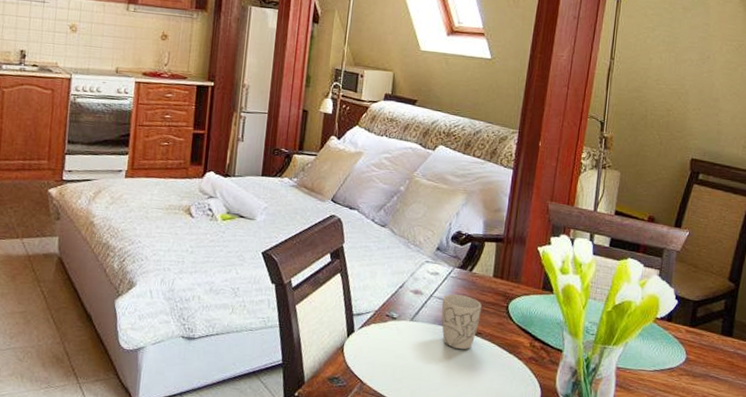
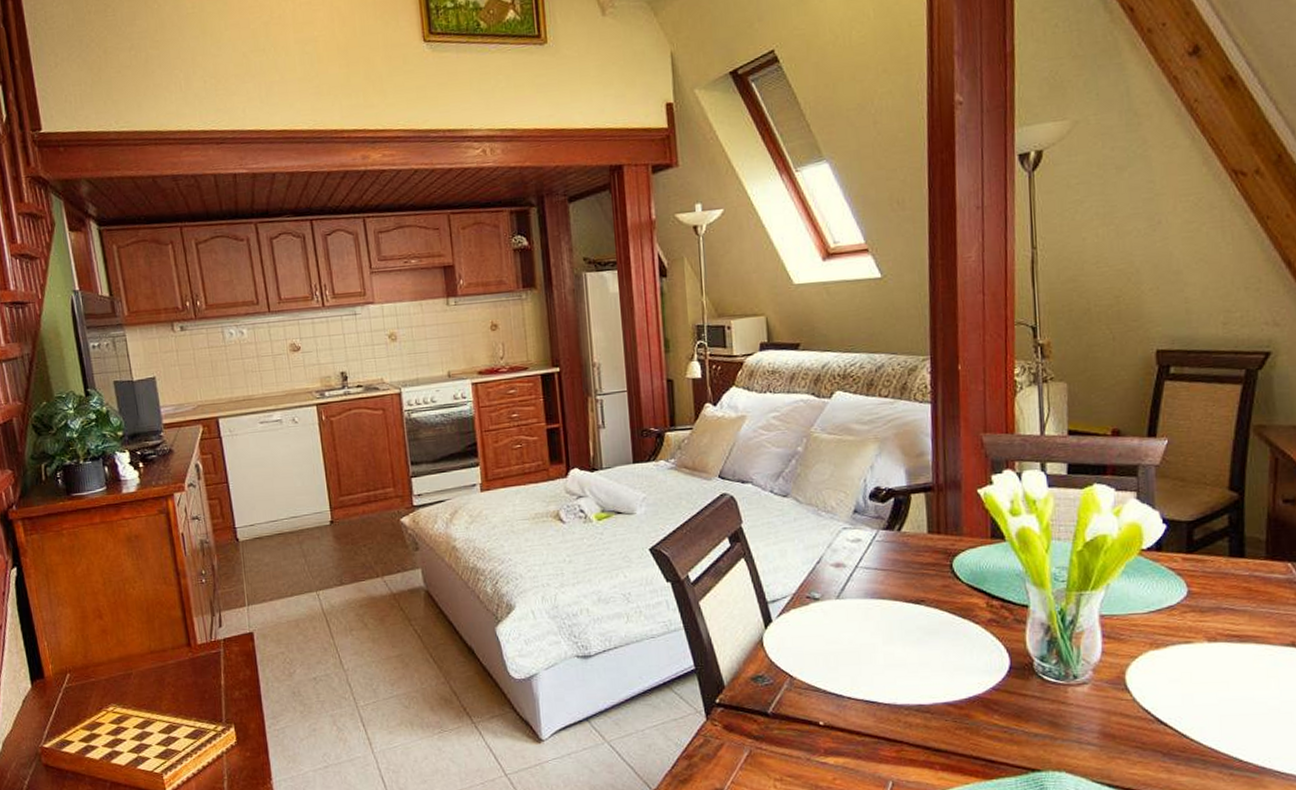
mug: present [441,294,482,350] -> none [870,560,920,623]

